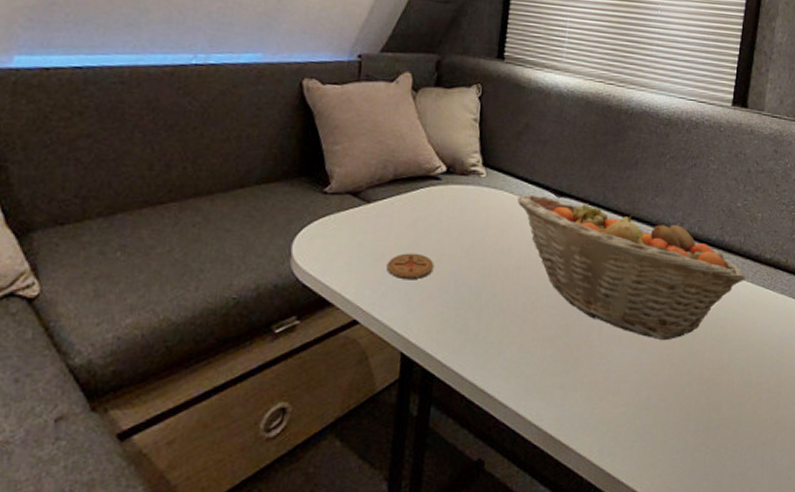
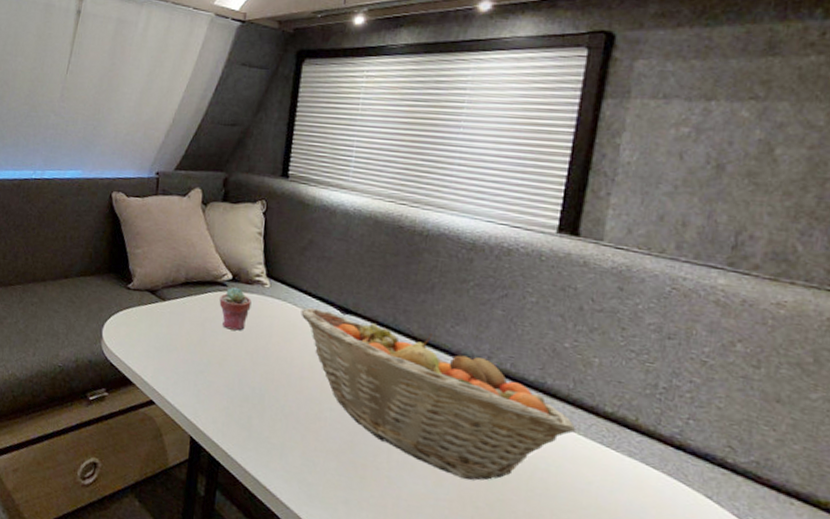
coaster: present [386,253,434,279] -> none [178,348,221,373]
potted succulent: none [432,179,467,227] -> present [219,287,252,331]

